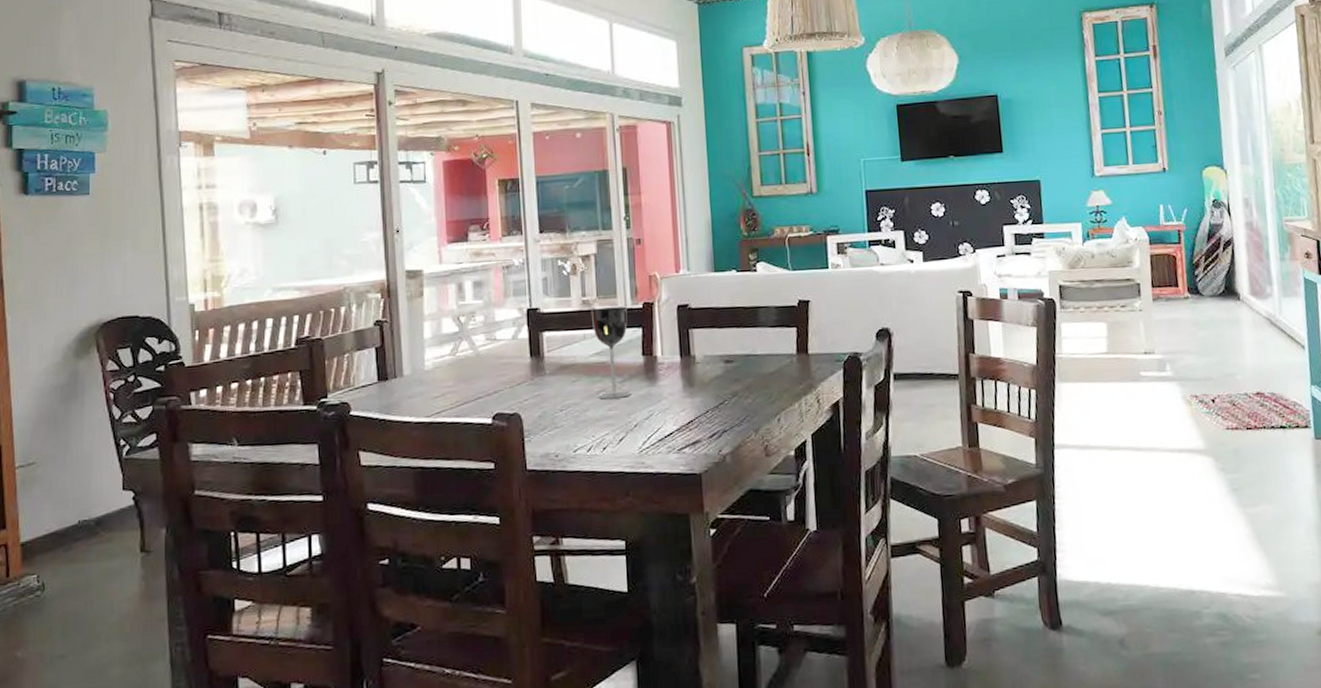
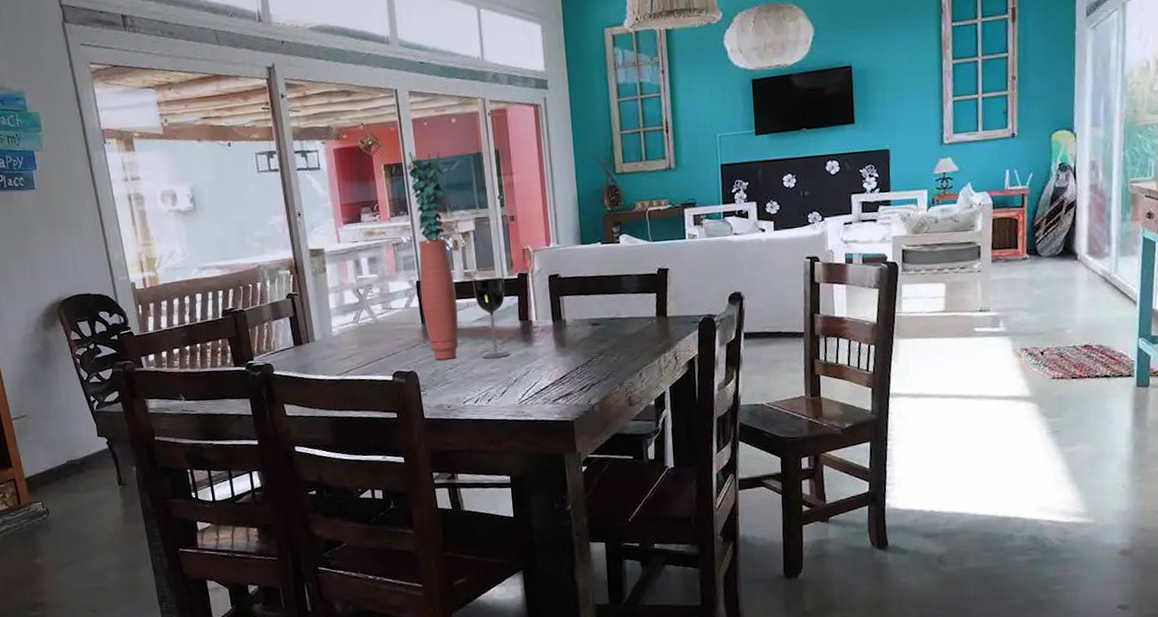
vase: none [523,167,573,401] -> present [406,152,459,360]

